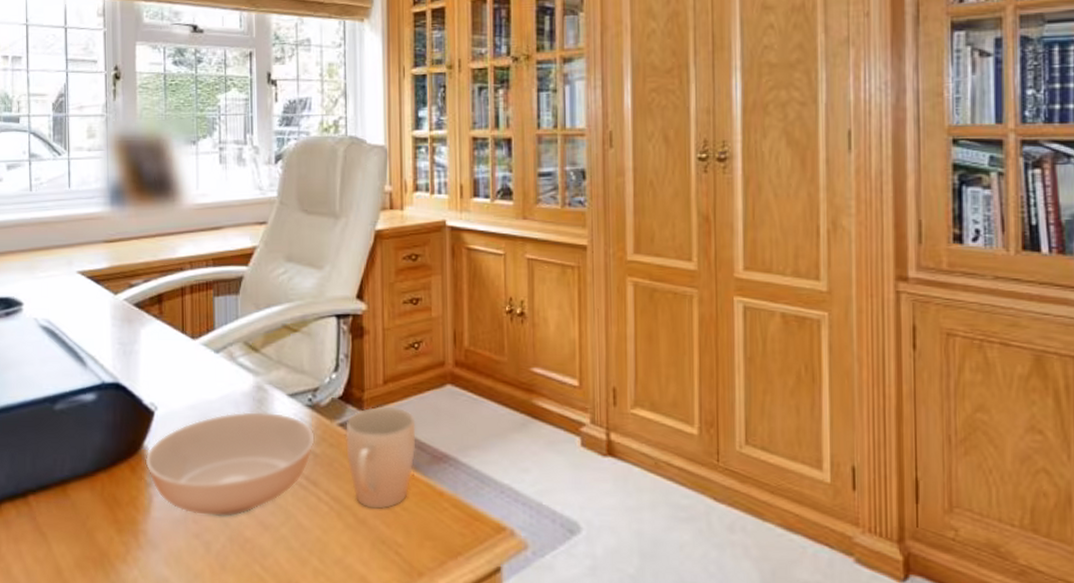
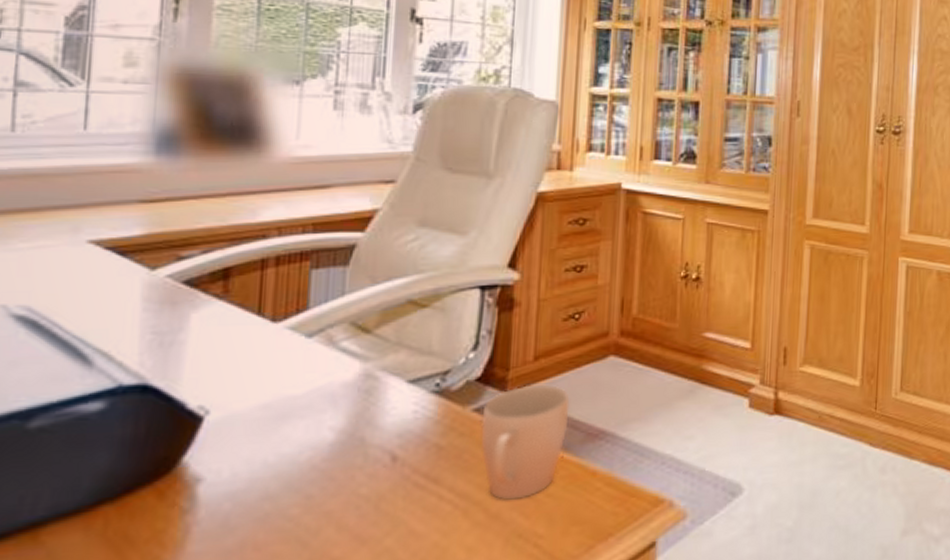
bowl: present [145,412,315,517] -> none [182,404,441,540]

